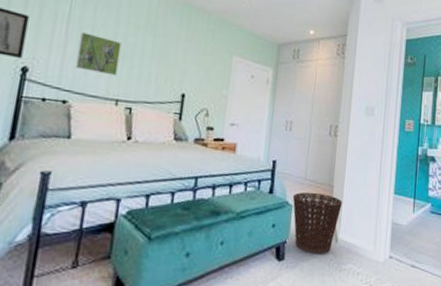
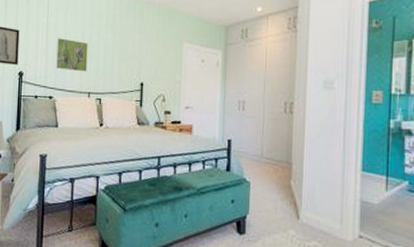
basket: present [292,192,343,254] -> none [249,169,303,230]

